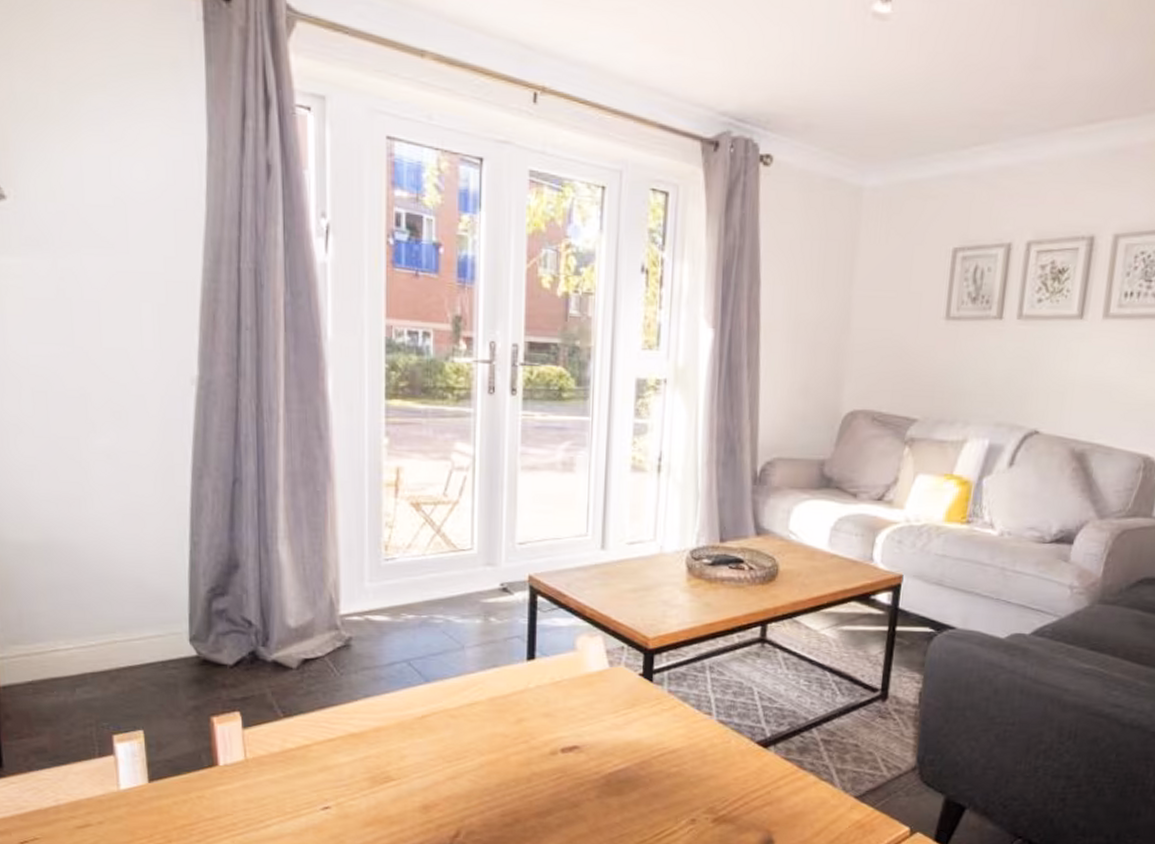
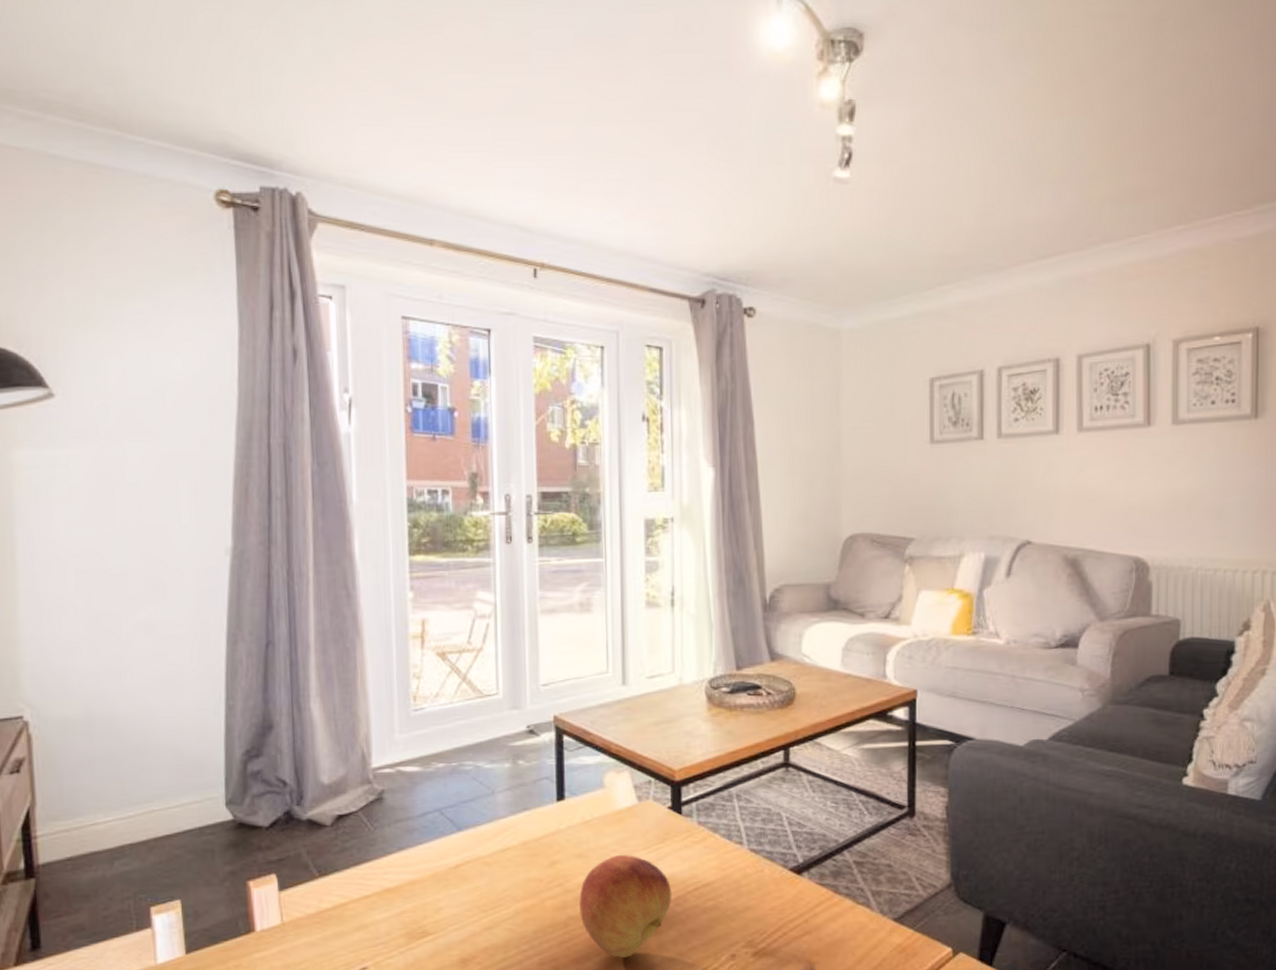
fruit: none [544,717,637,815] -> present [579,855,672,958]

